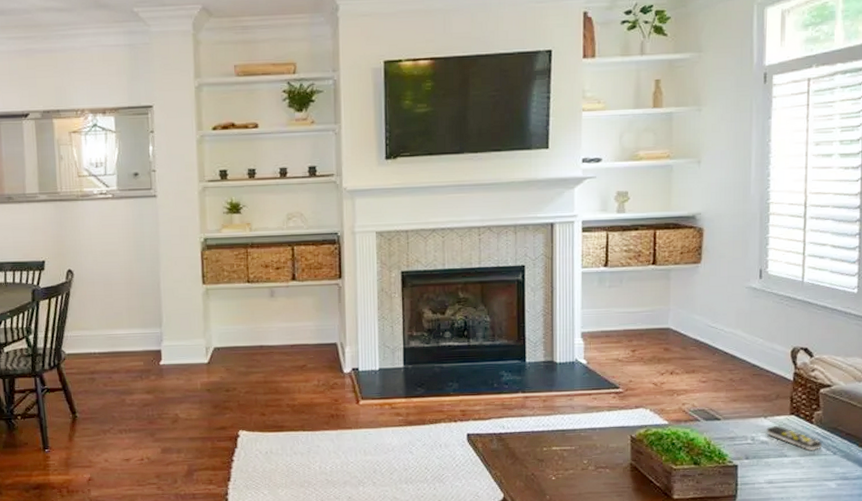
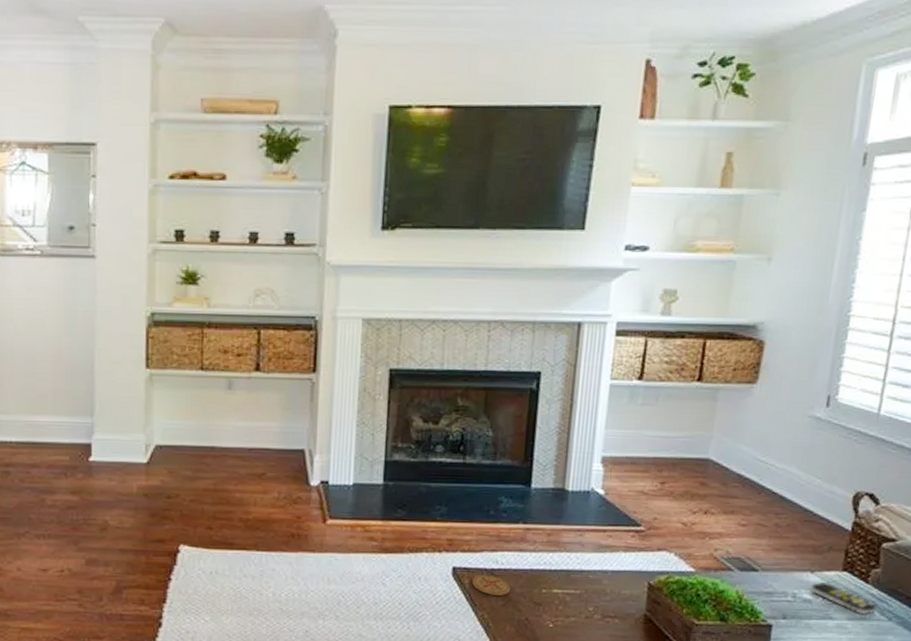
coaster: none [484,438,516,456] -> present [472,574,510,596]

